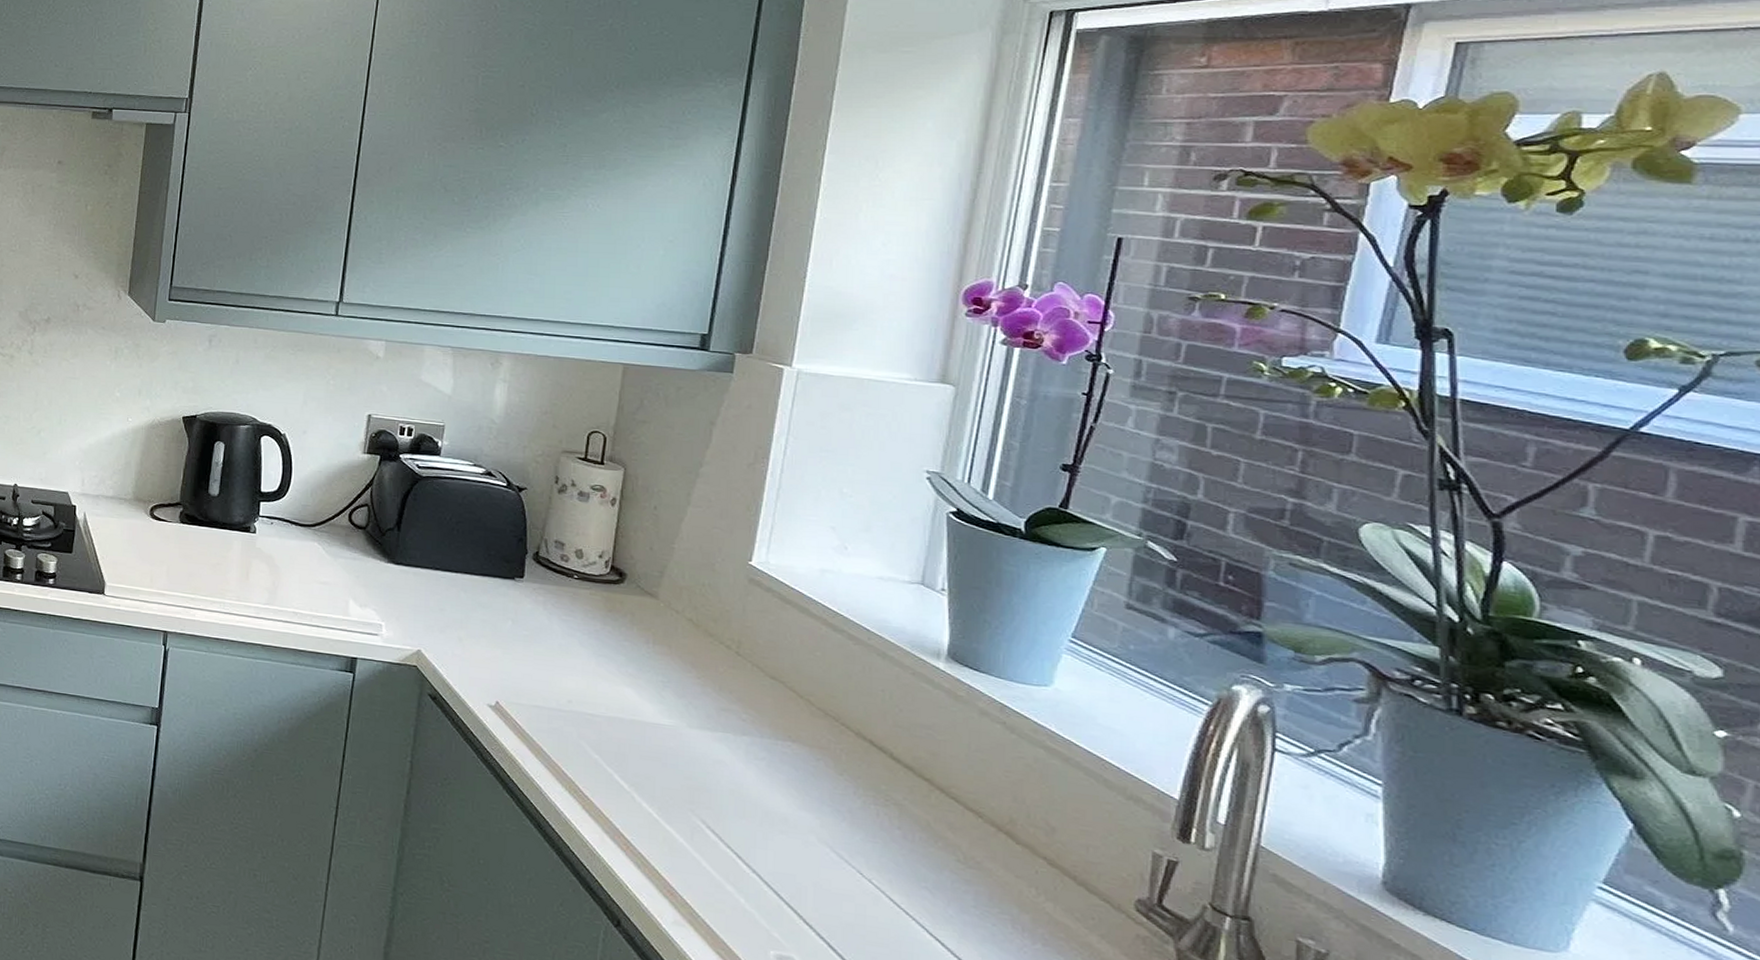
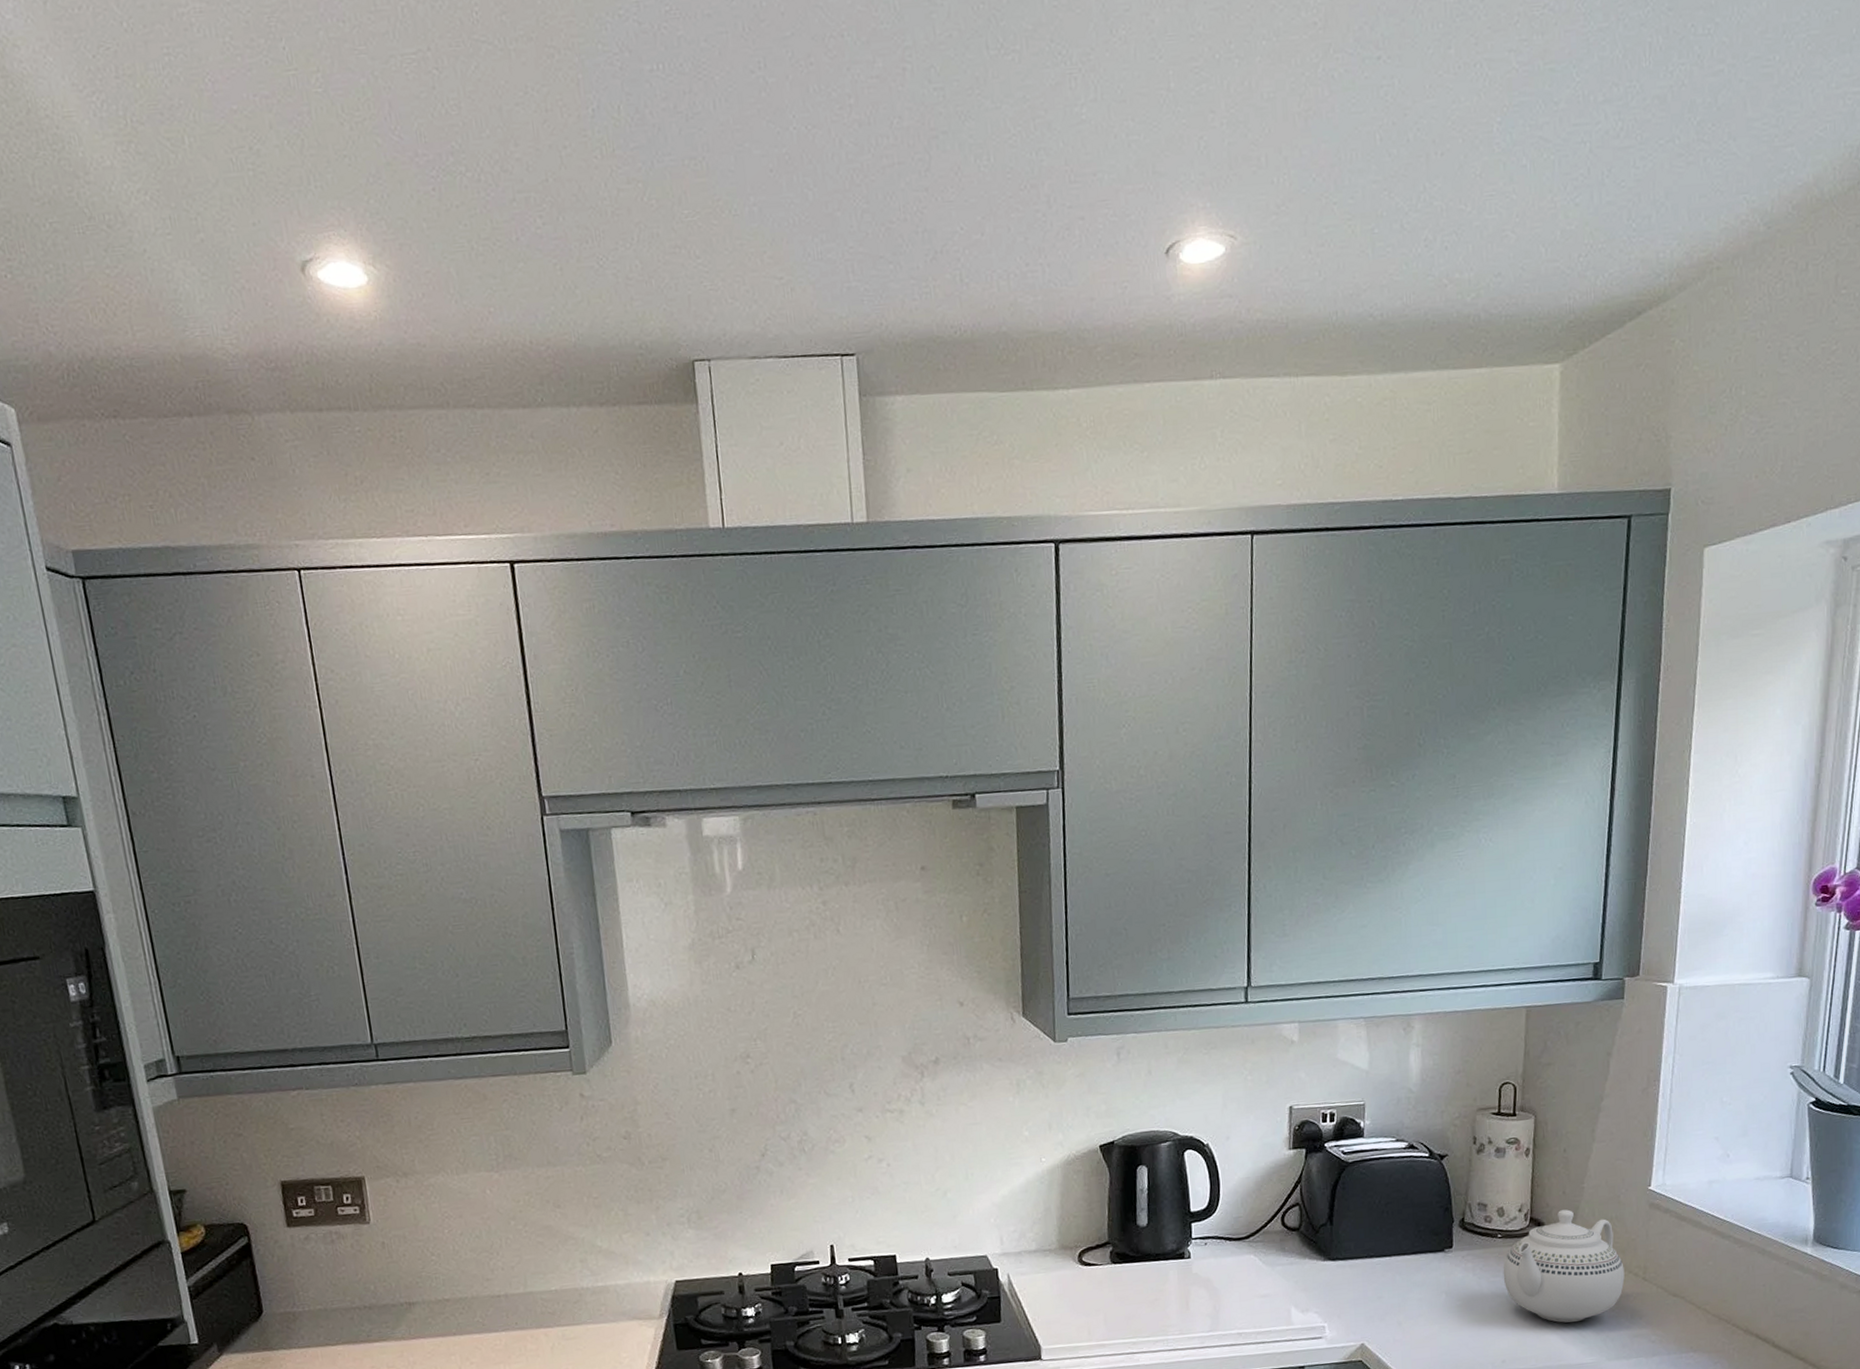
teapot: none [576,565,715,681] -> present [1503,1209,1625,1323]

